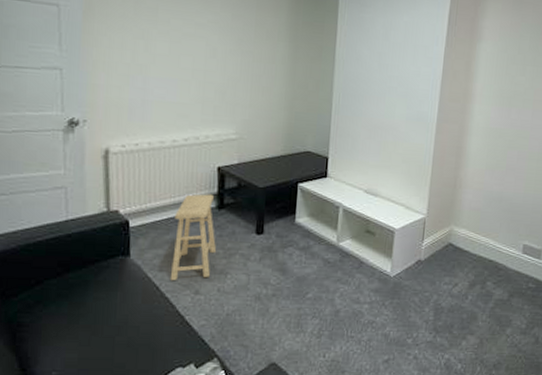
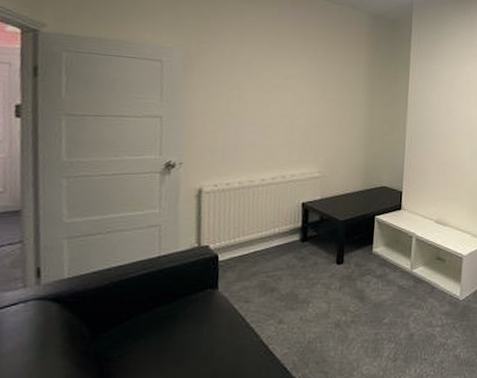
footstool: present [170,194,216,281] -> none [255,228,299,312]

